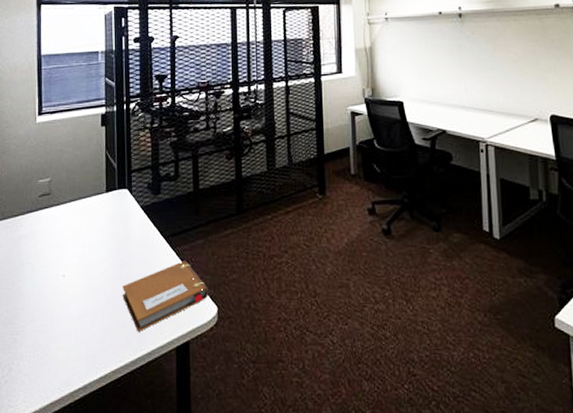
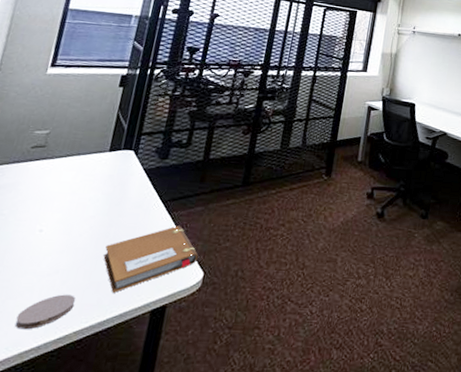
coaster: none [61,335,107,371] -> present [14,294,76,330]

